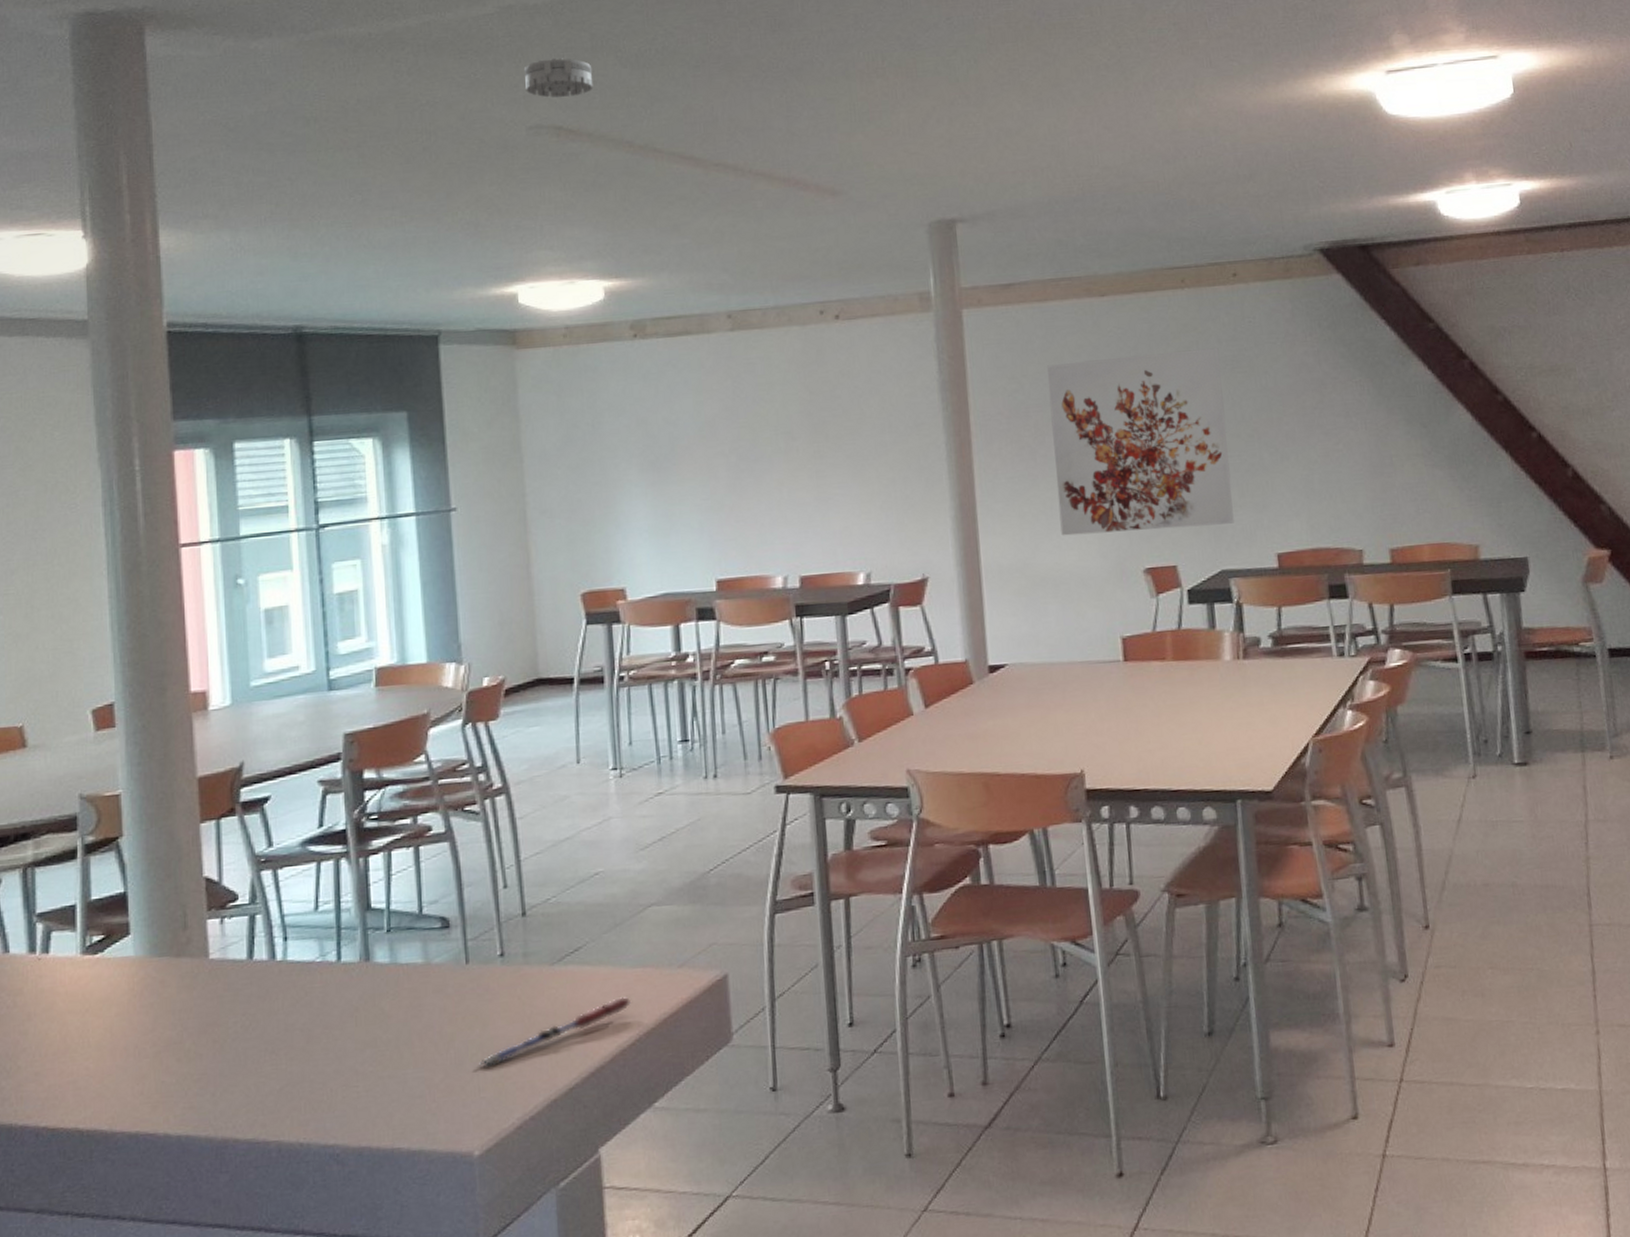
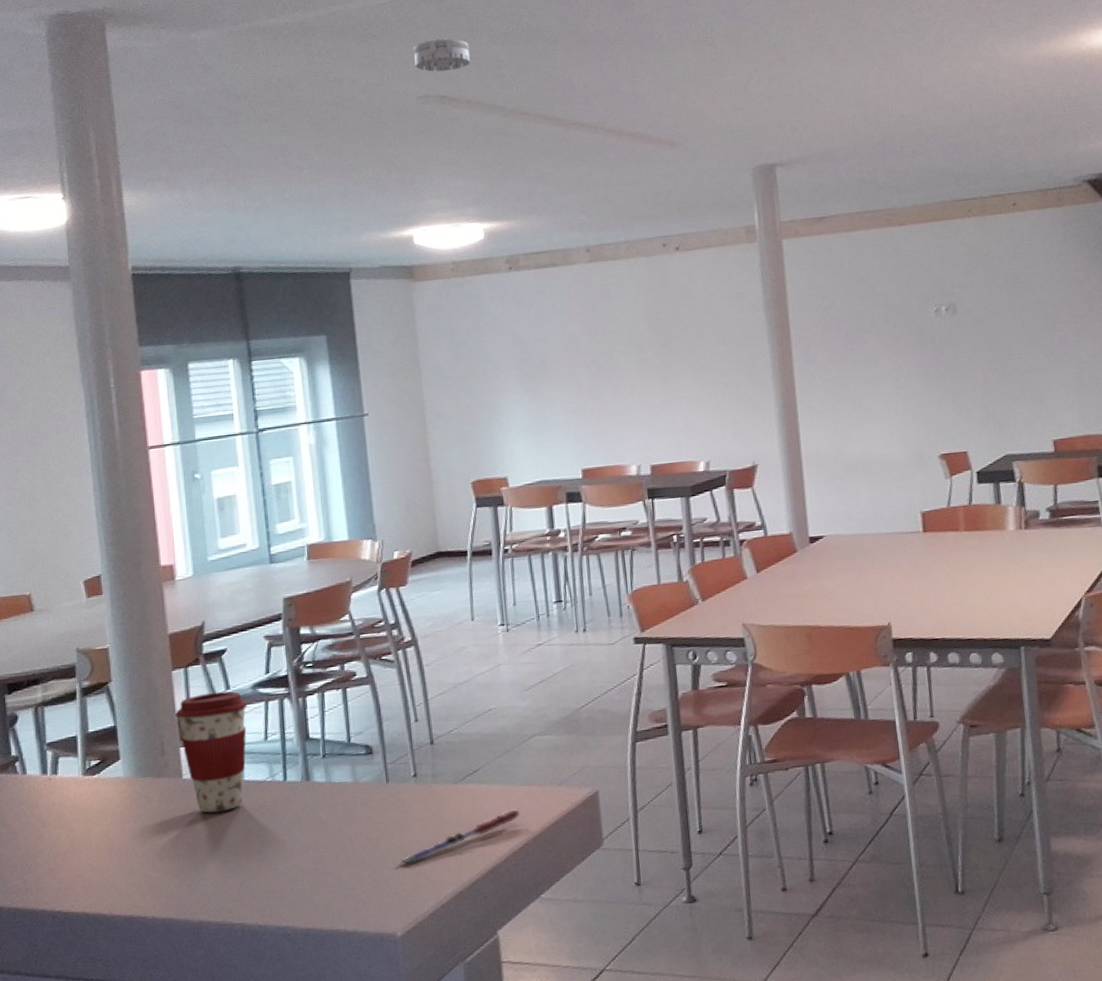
coffee cup: none [203,849,295,1002] -> present [175,691,248,813]
wall art: present [1047,347,1234,536] -> none [855,266,1016,428]

